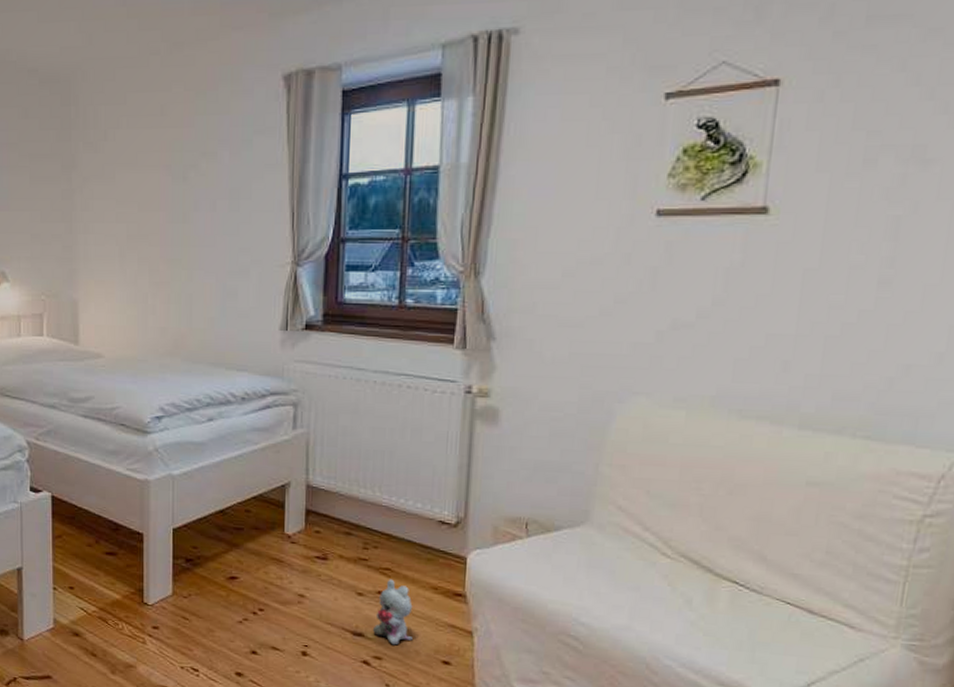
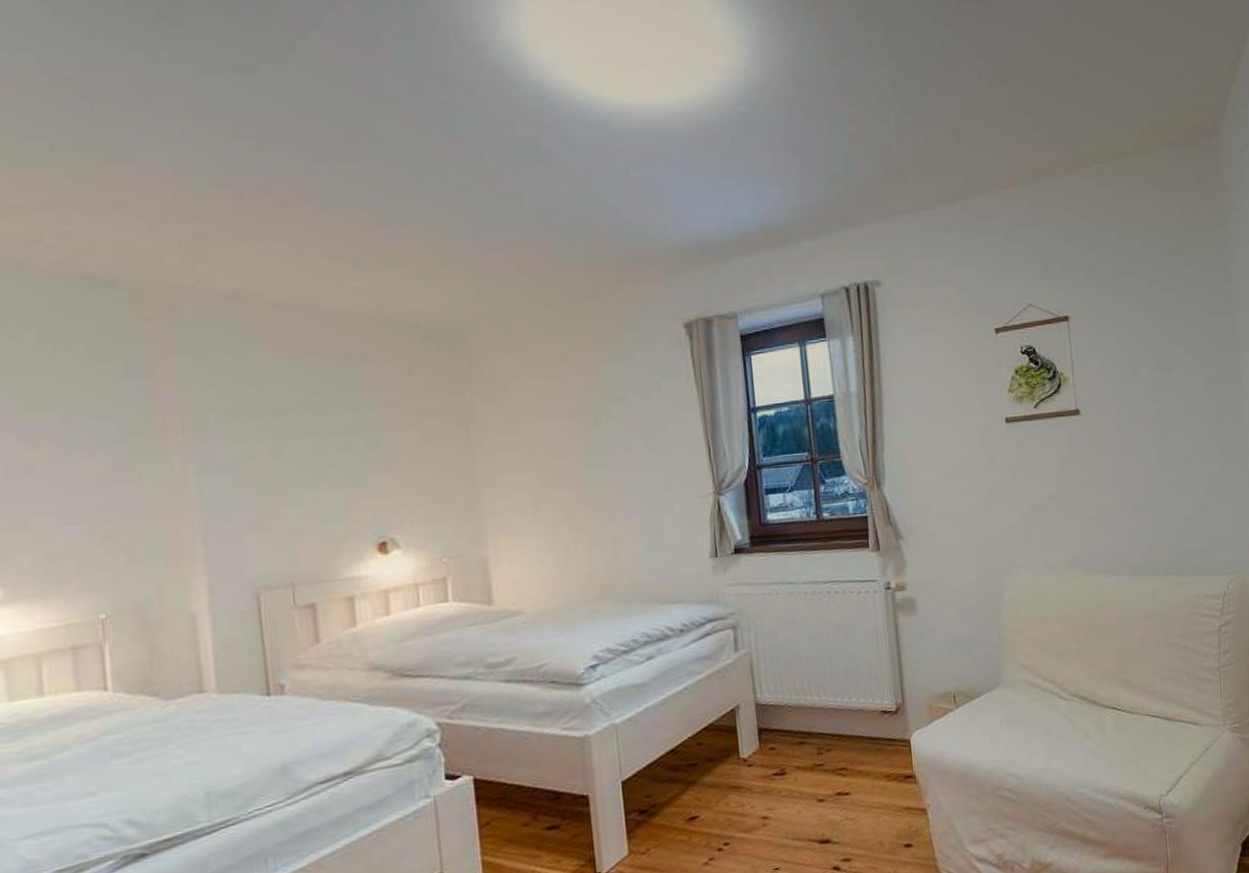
plush toy: present [373,579,413,645] -> none [838,777,875,843]

